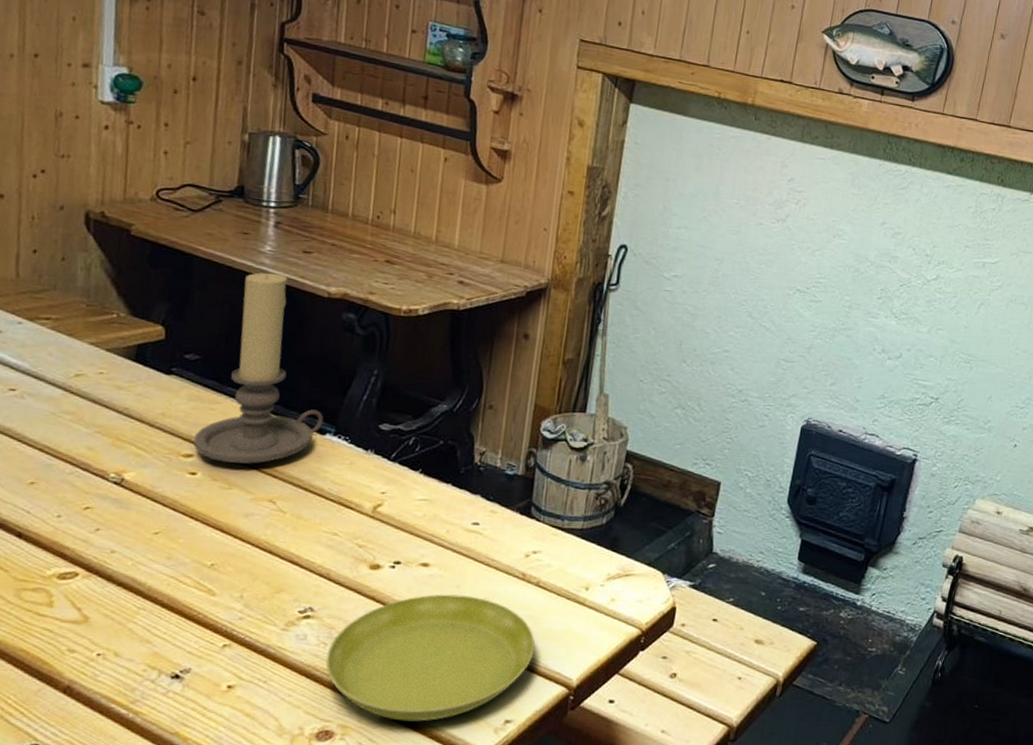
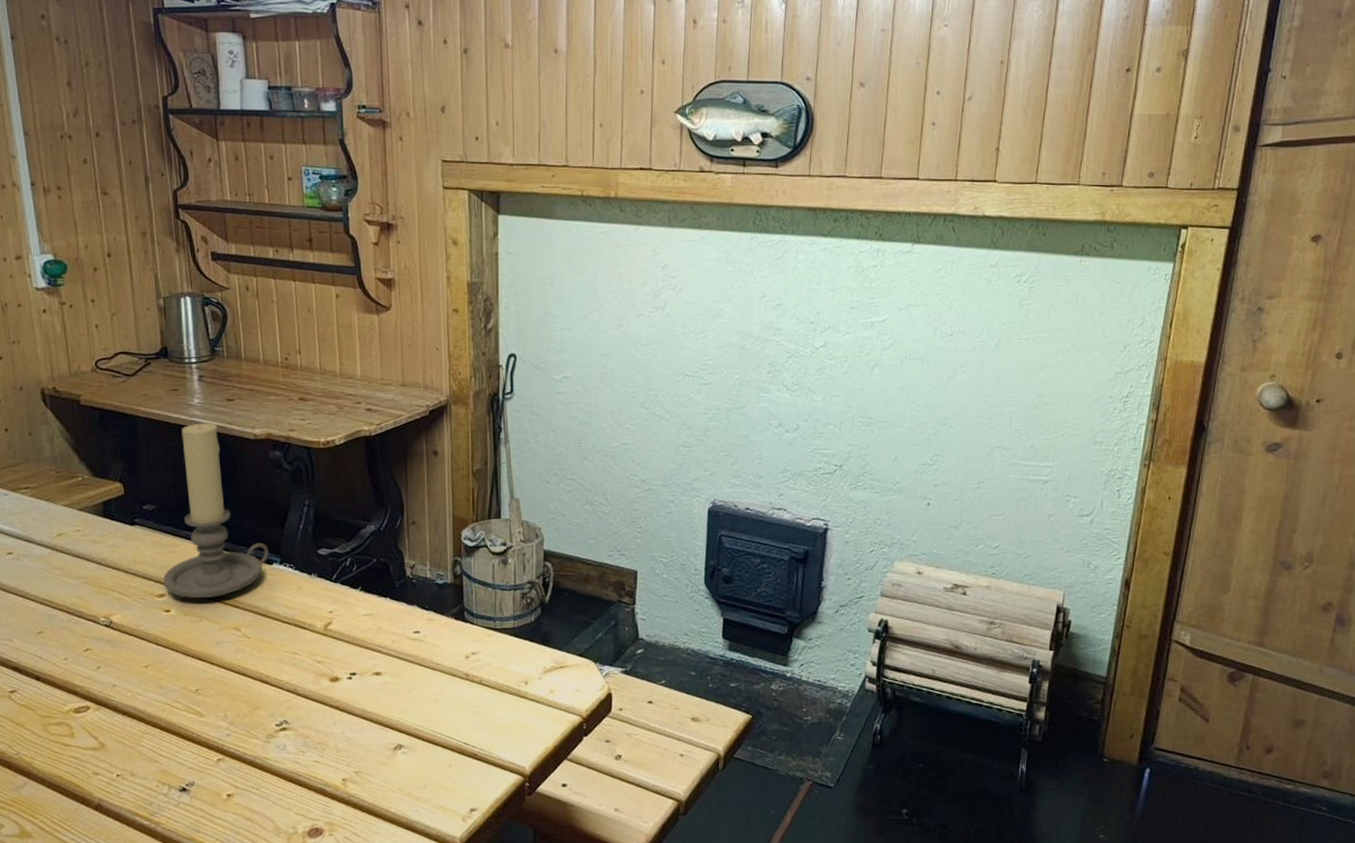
saucer: present [325,594,535,722] -> none [305,698,487,815]

